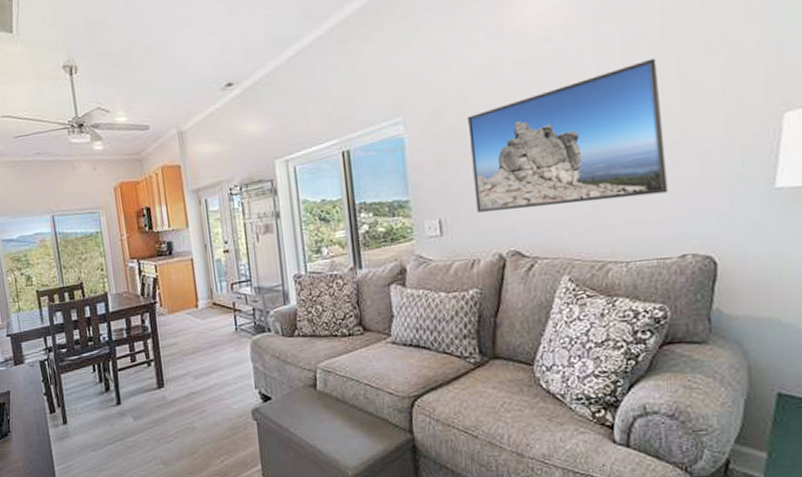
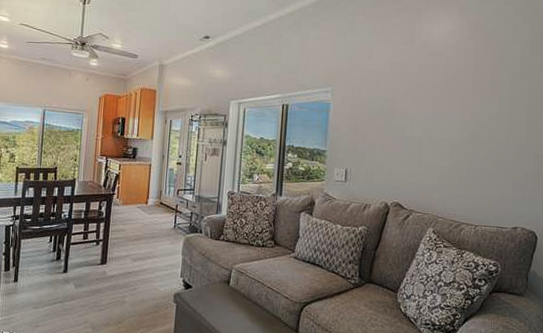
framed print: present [466,58,668,213] -> none [374,82,515,180]

